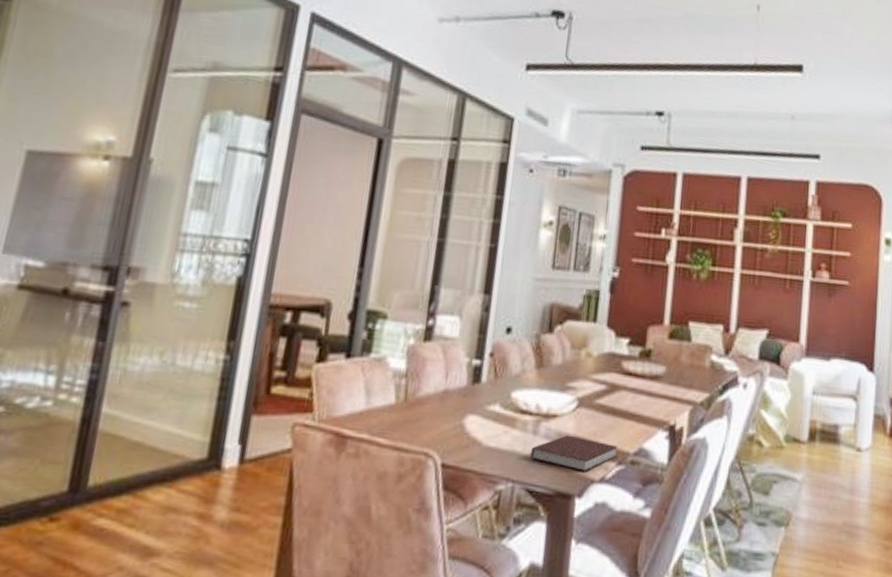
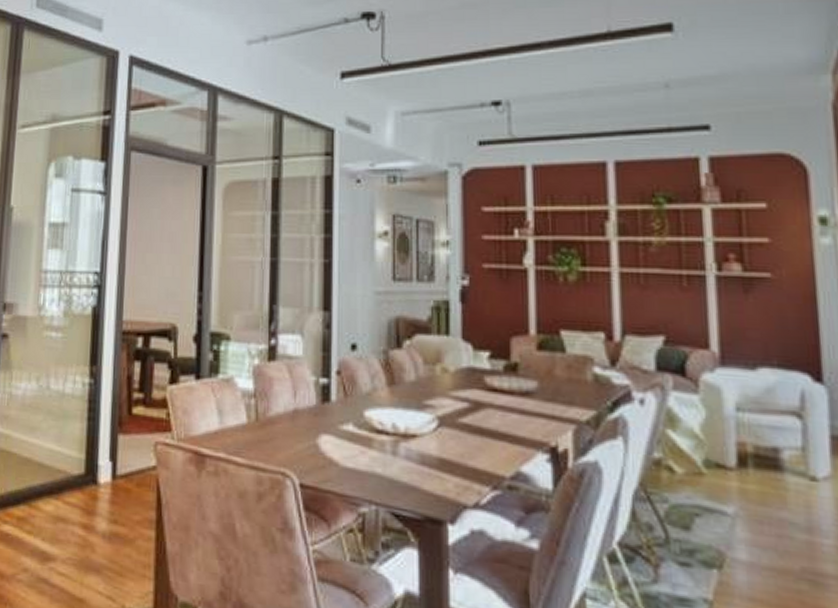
notebook: present [530,435,618,472] -> none [392,456,491,496]

